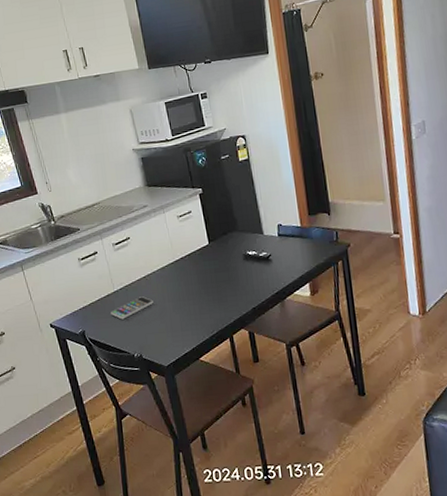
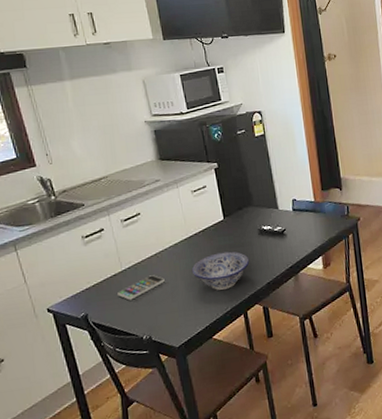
bowl: none [178,275,235,314] -> present [191,251,250,290]

